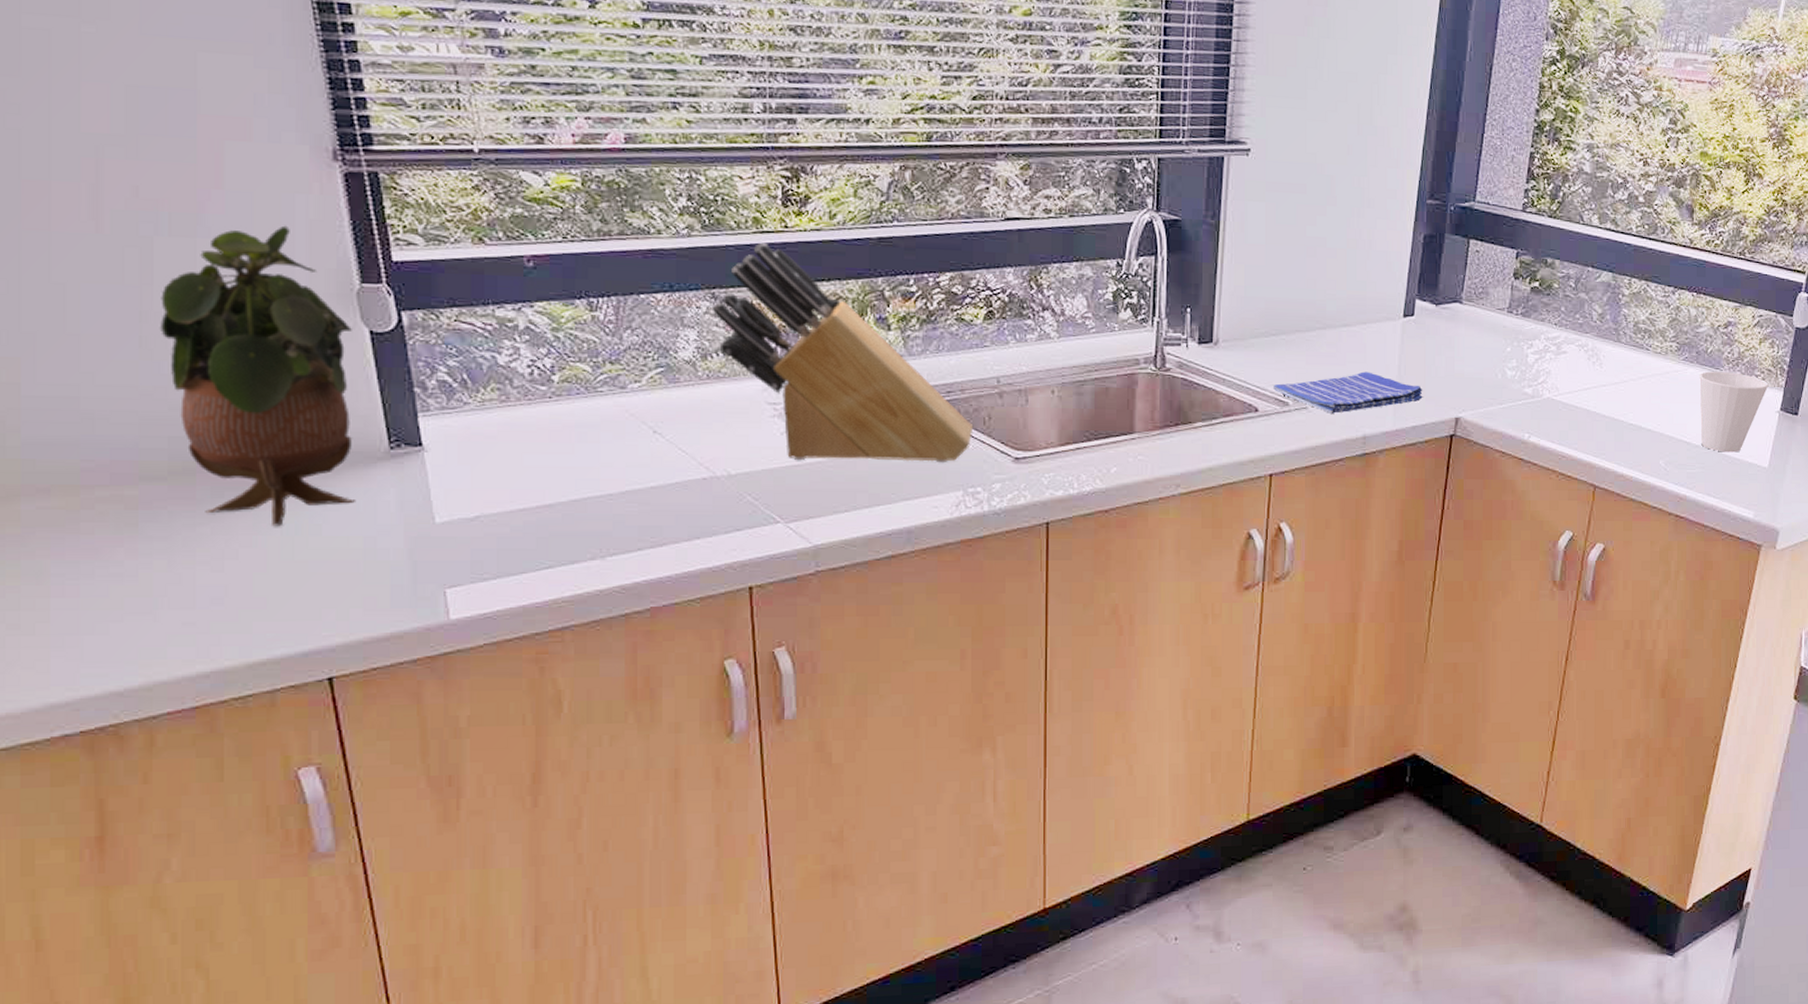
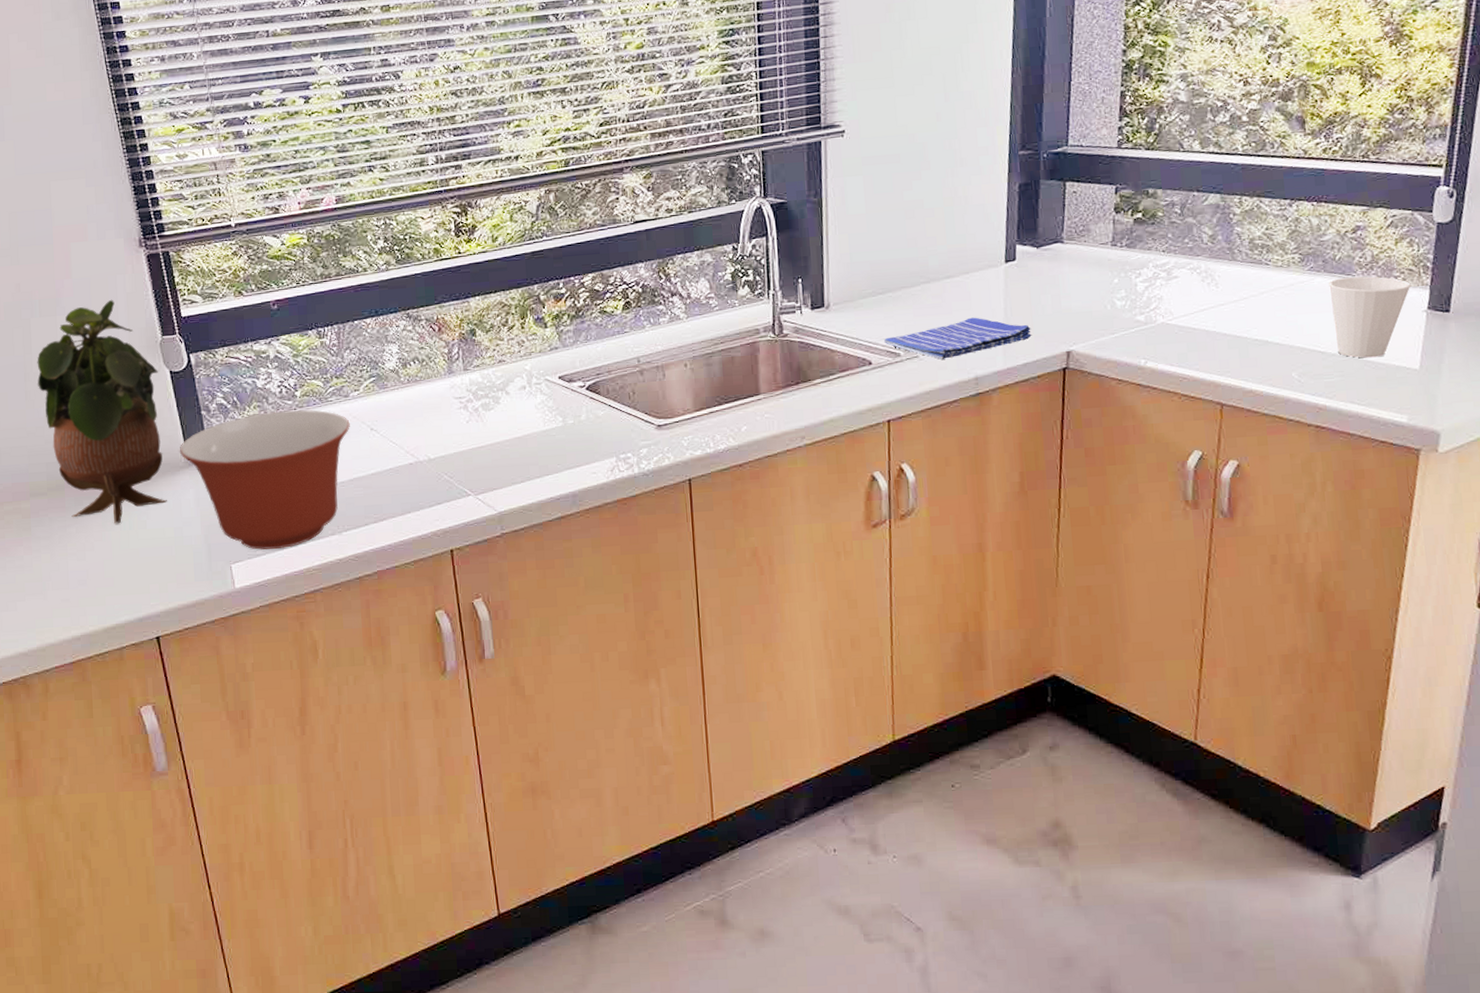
mixing bowl: none [377,397,626,572] -> present [179,410,350,550]
knife block: present [711,242,974,463] -> none [407,268,621,442]

